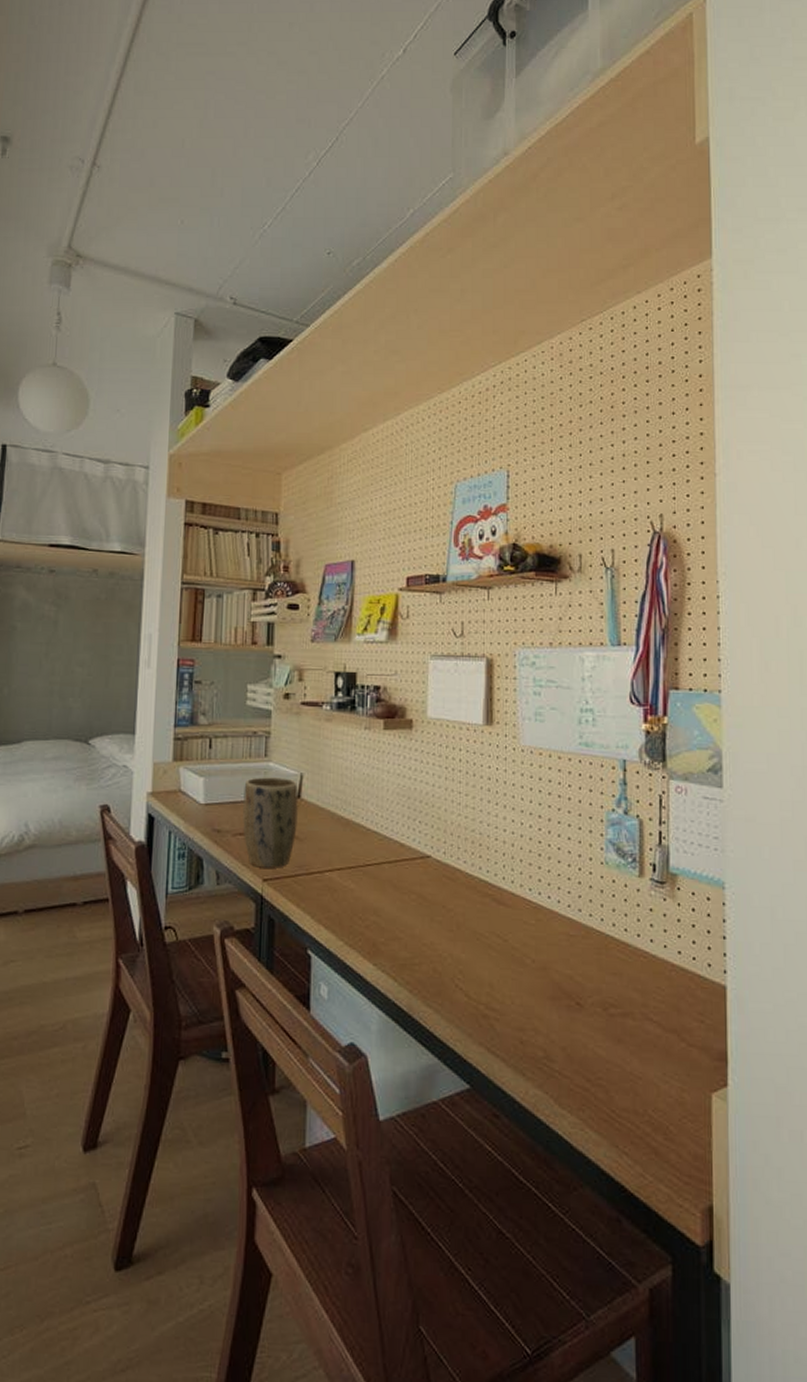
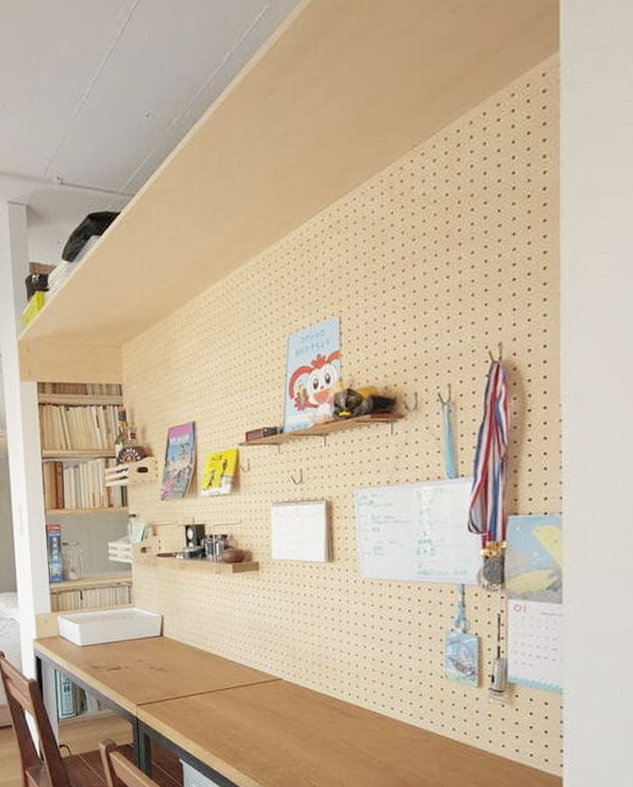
plant pot: present [243,777,298,868] -> none [113,620,162,695]

